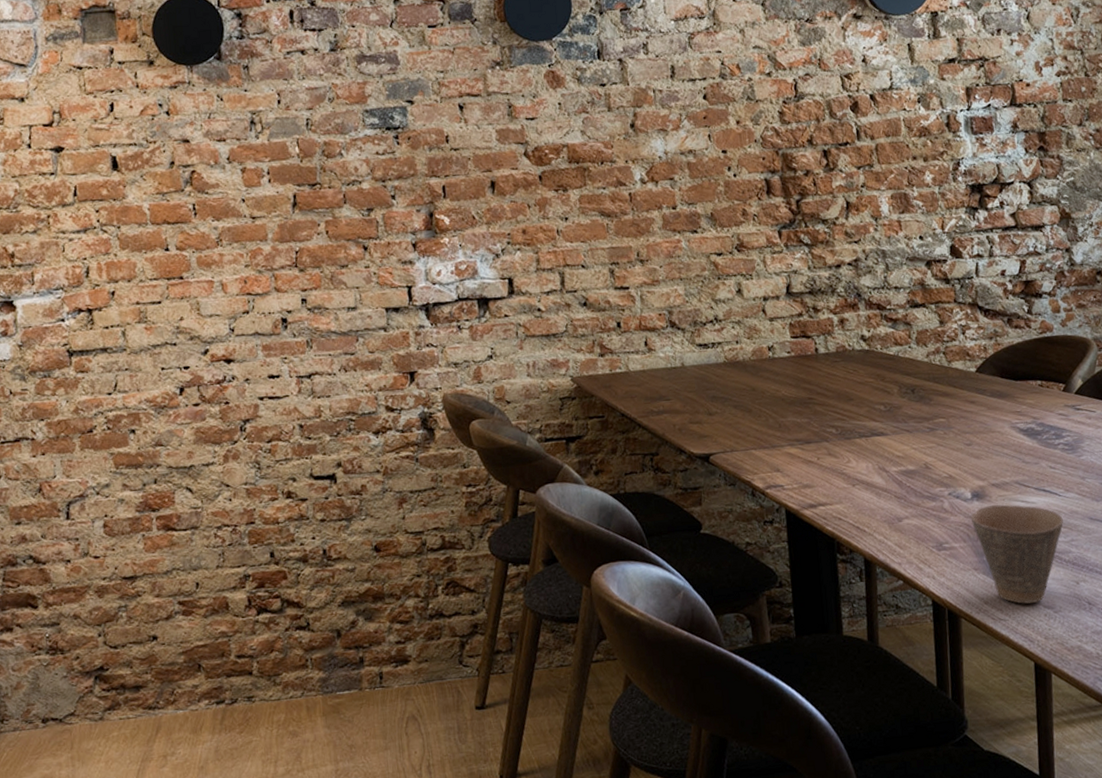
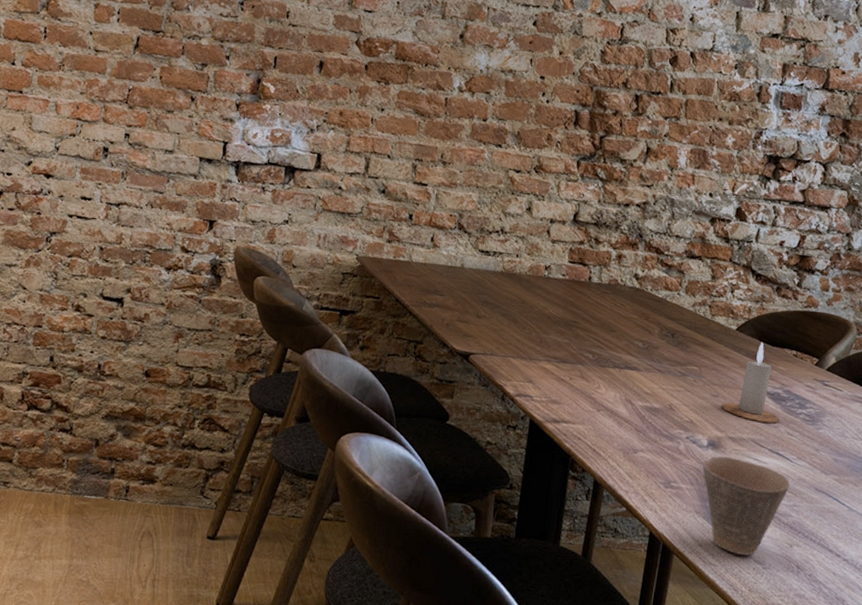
candle: none [977,379,1039,462] -> present [722,342,780,424]

